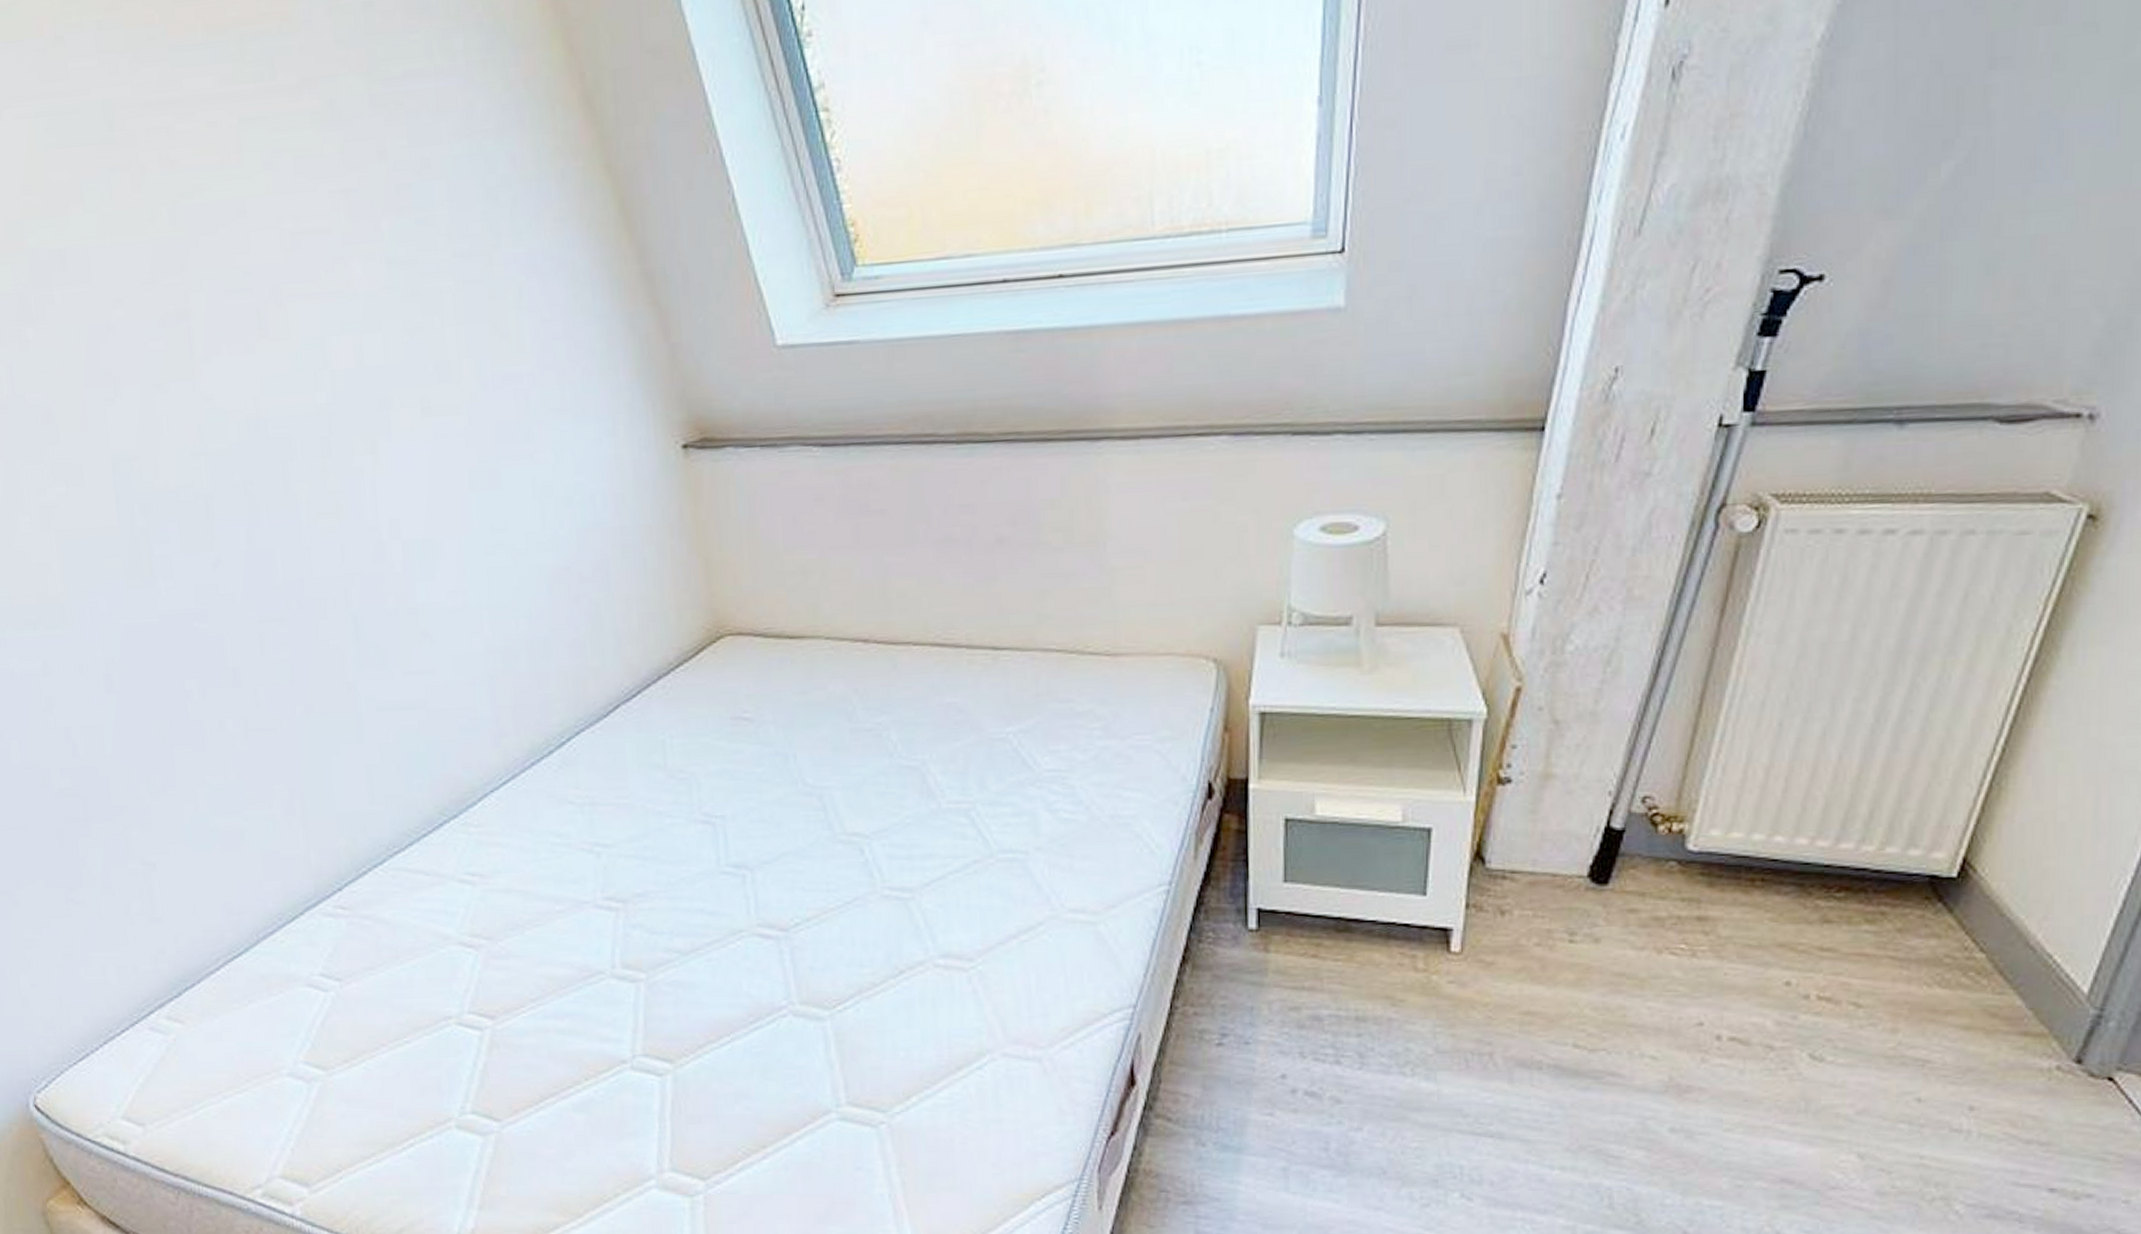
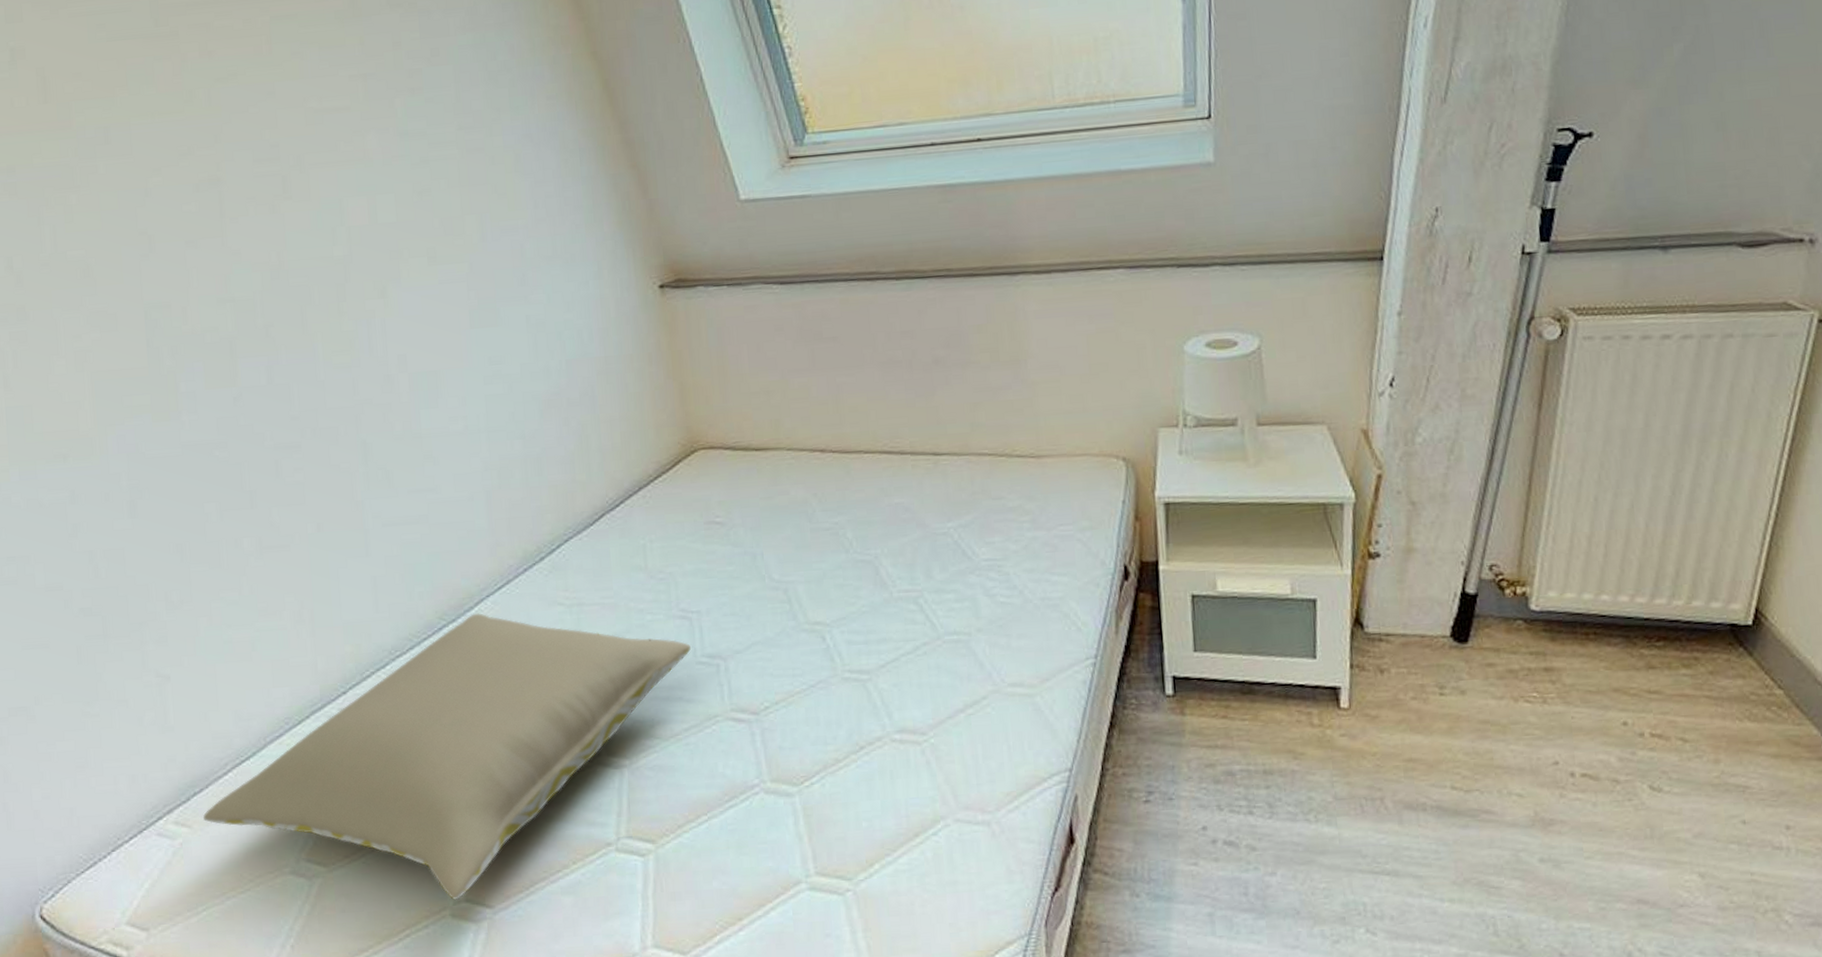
pillow: none [196,809,714,1112] -> present [203,613,691,901]

